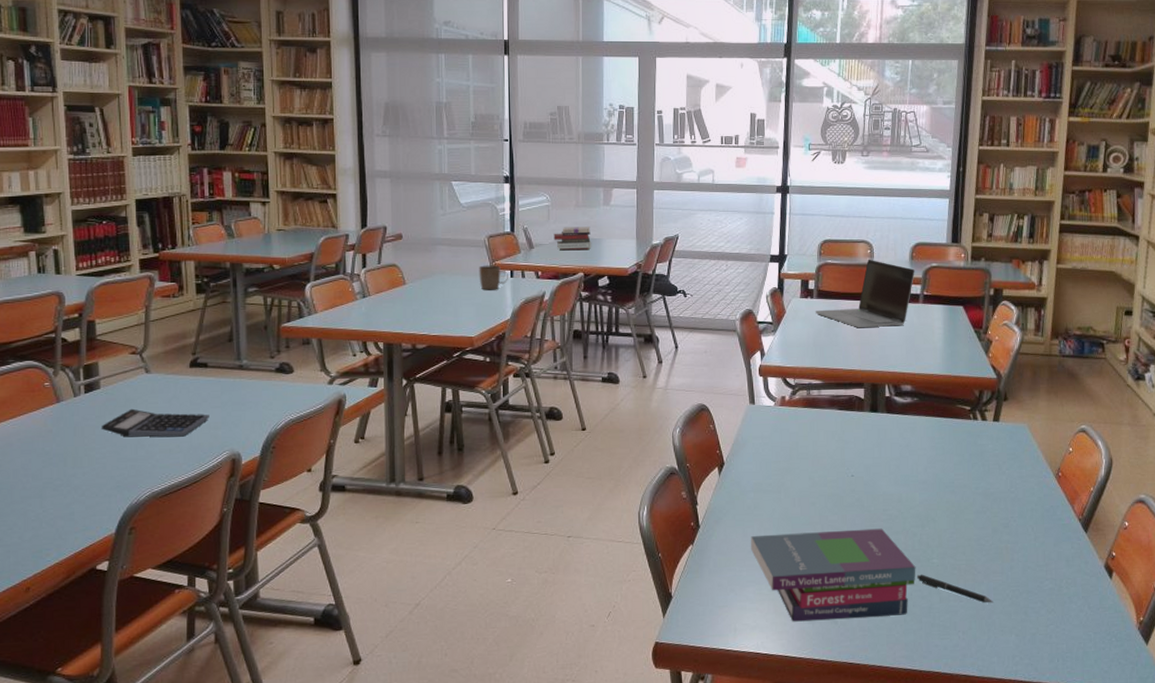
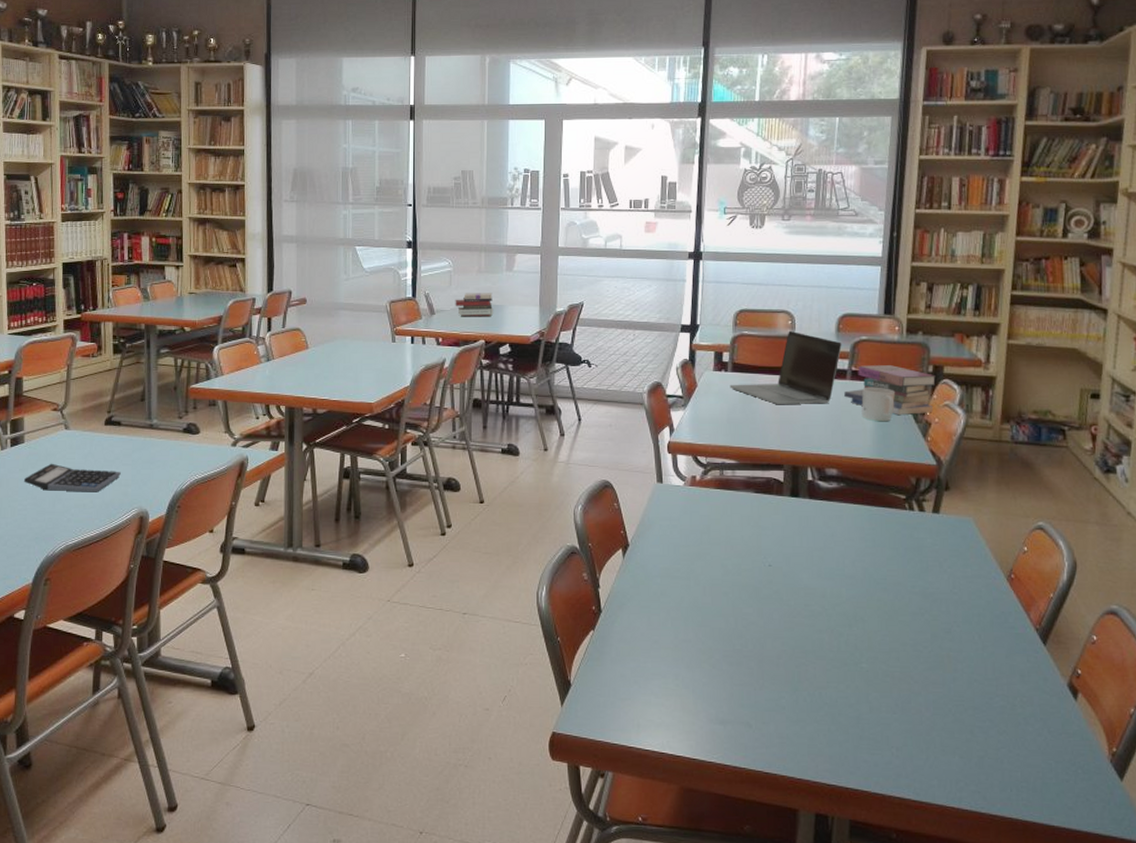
mug: present [479,265,508,290] -> none [380,331,409,356]
books: present [750,528,916,622] -> none [656,624,842,724]
pen: present [916,574,993,604] -> none [842,679,933,718]
books: none [917,289,996,335] -> present [844,365,936,416]
mug: none [932,309,962,341] -> present [861,387,896,422]

